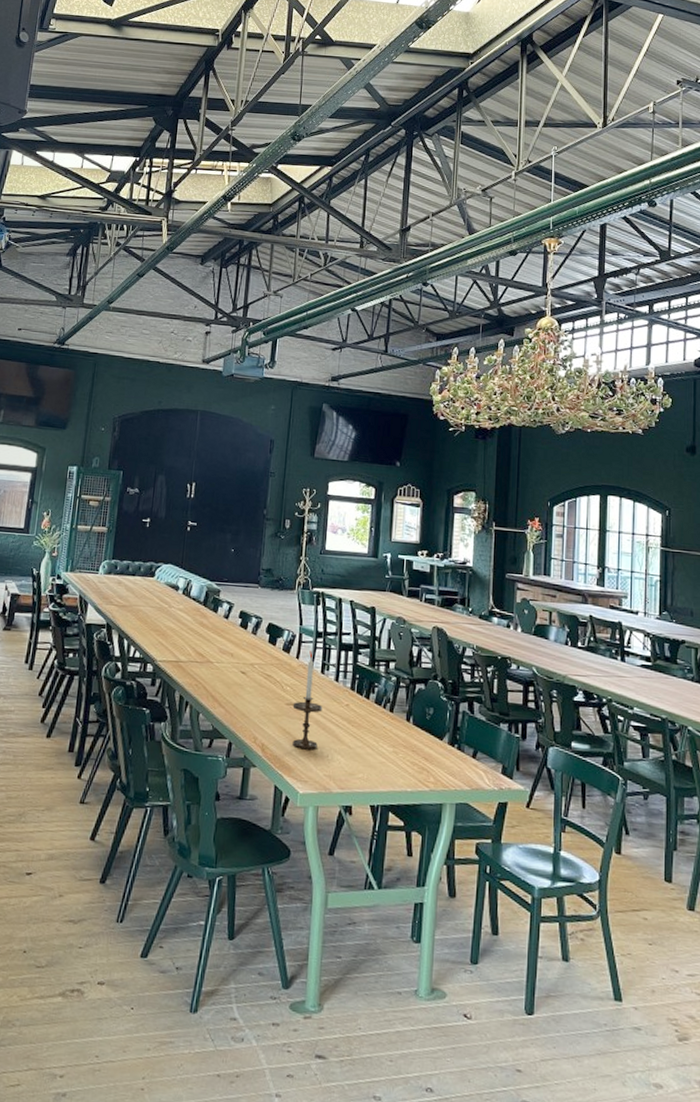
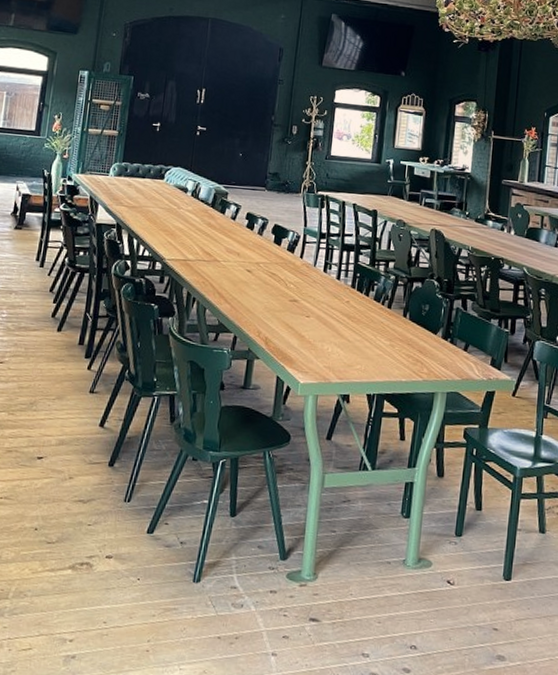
candlestick: present [292,650,323,750] -> none [295,250,324,344]

